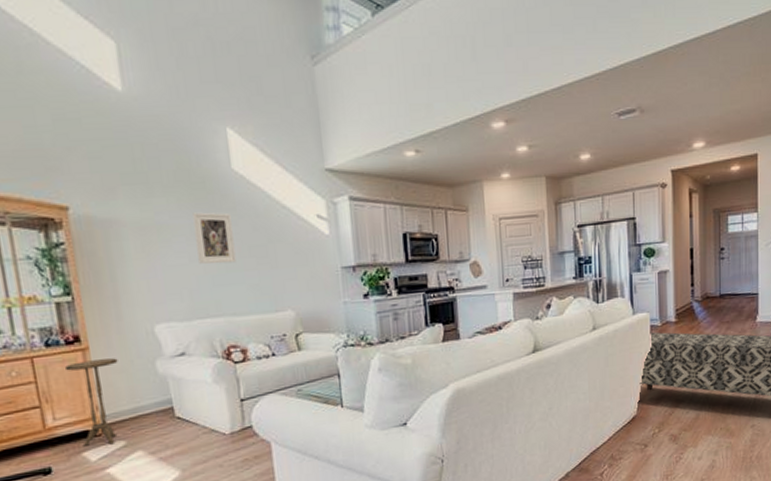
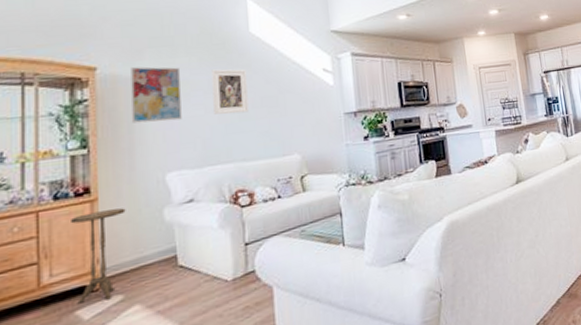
wall art: none [105,207,165,271] -> present [130,66,182,123]

